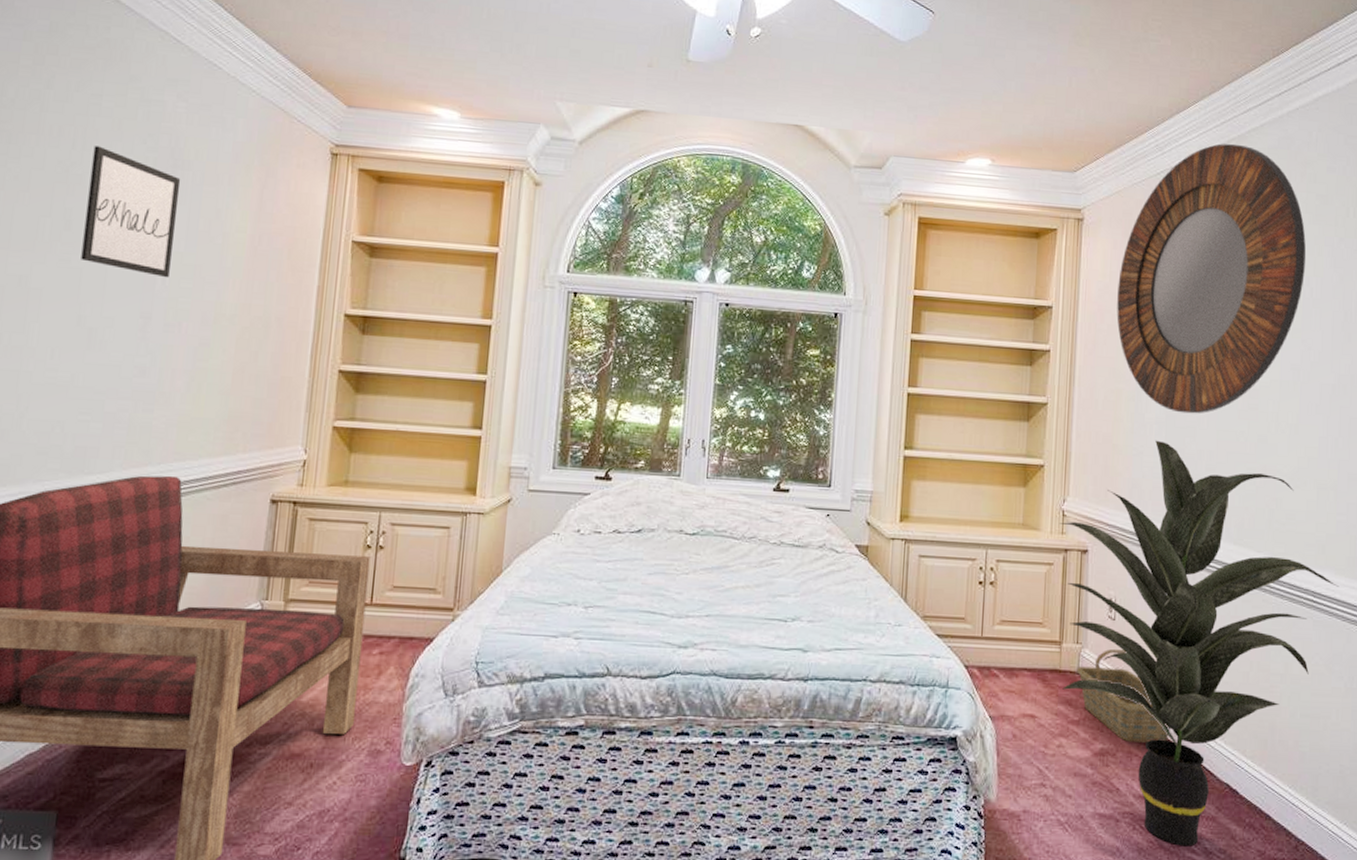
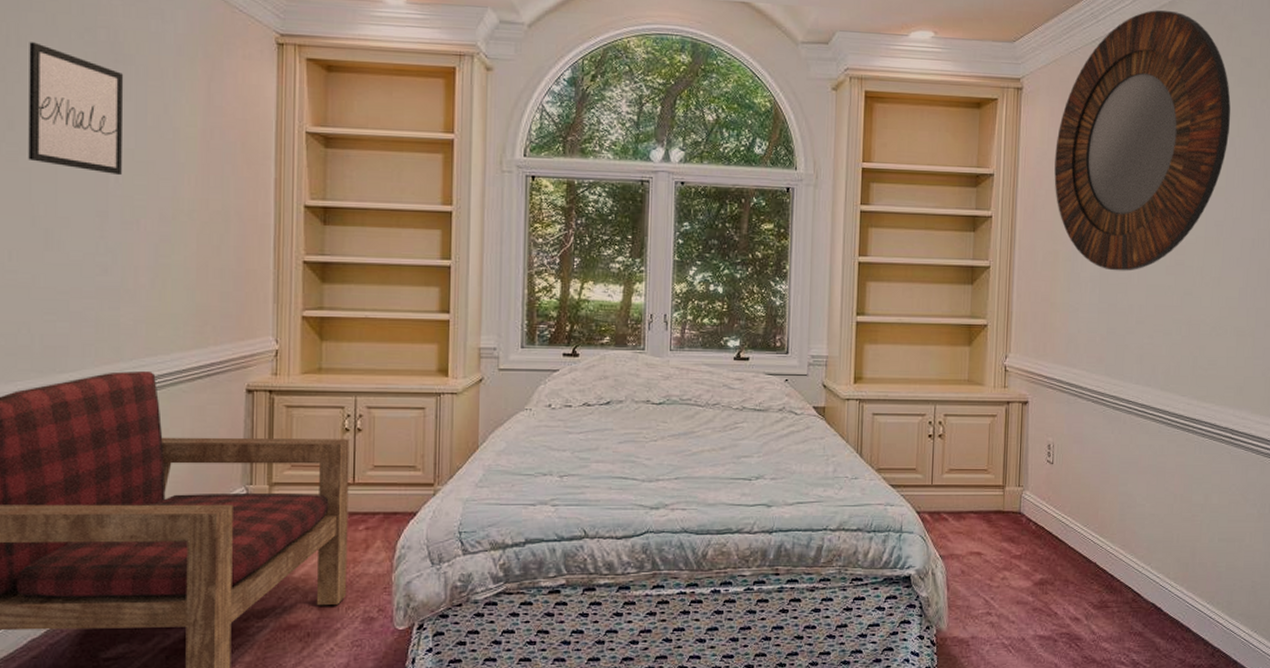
indoor plant: present [1060,440,1339,847] -> none [1002,297,1255,659]
basket: present [1077,649,1171,743] -> none [1018,490,1104,572]

